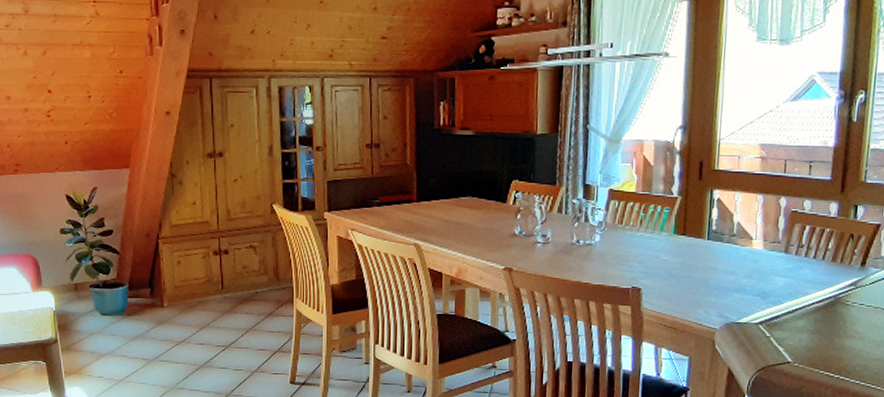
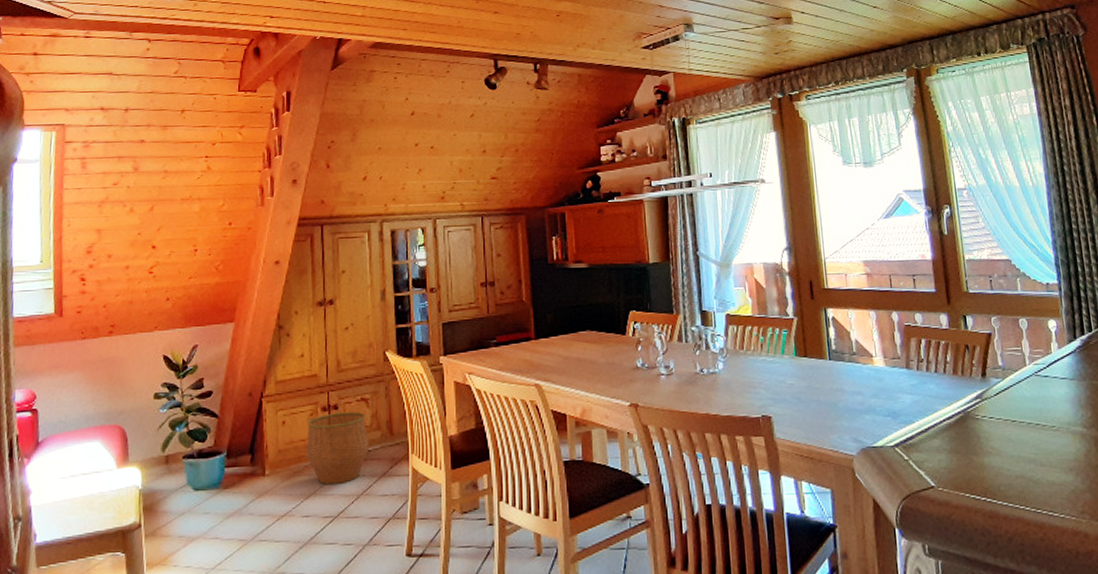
basket: none [200,257,257,320] -> present [306,412,369,485]

